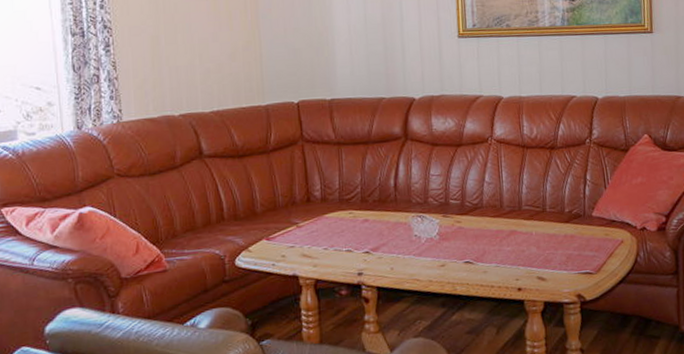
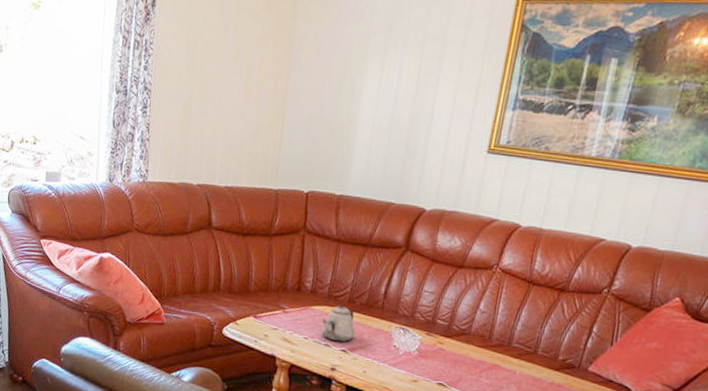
teapot: none [338,205,374,245] -> present [321,304,355,342]

